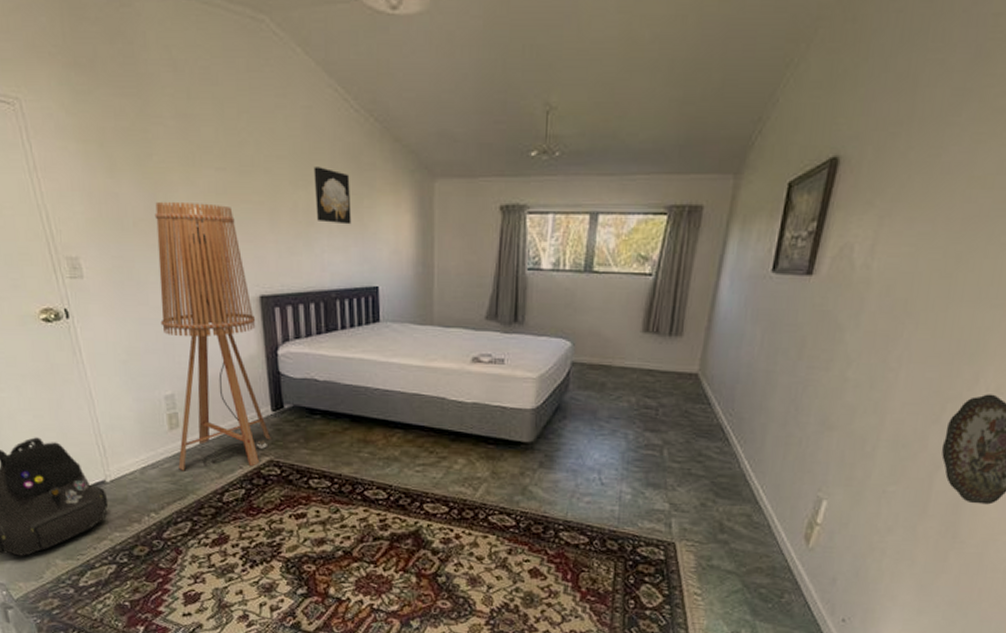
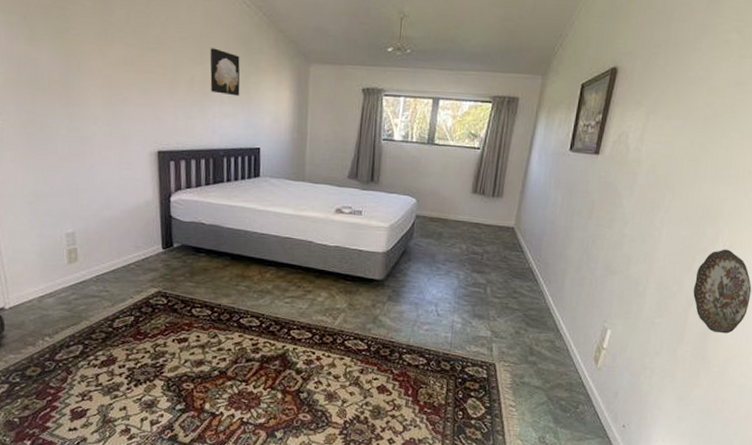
floor lamp: present [154,201,271,471] -> none [67,68,160,300]

